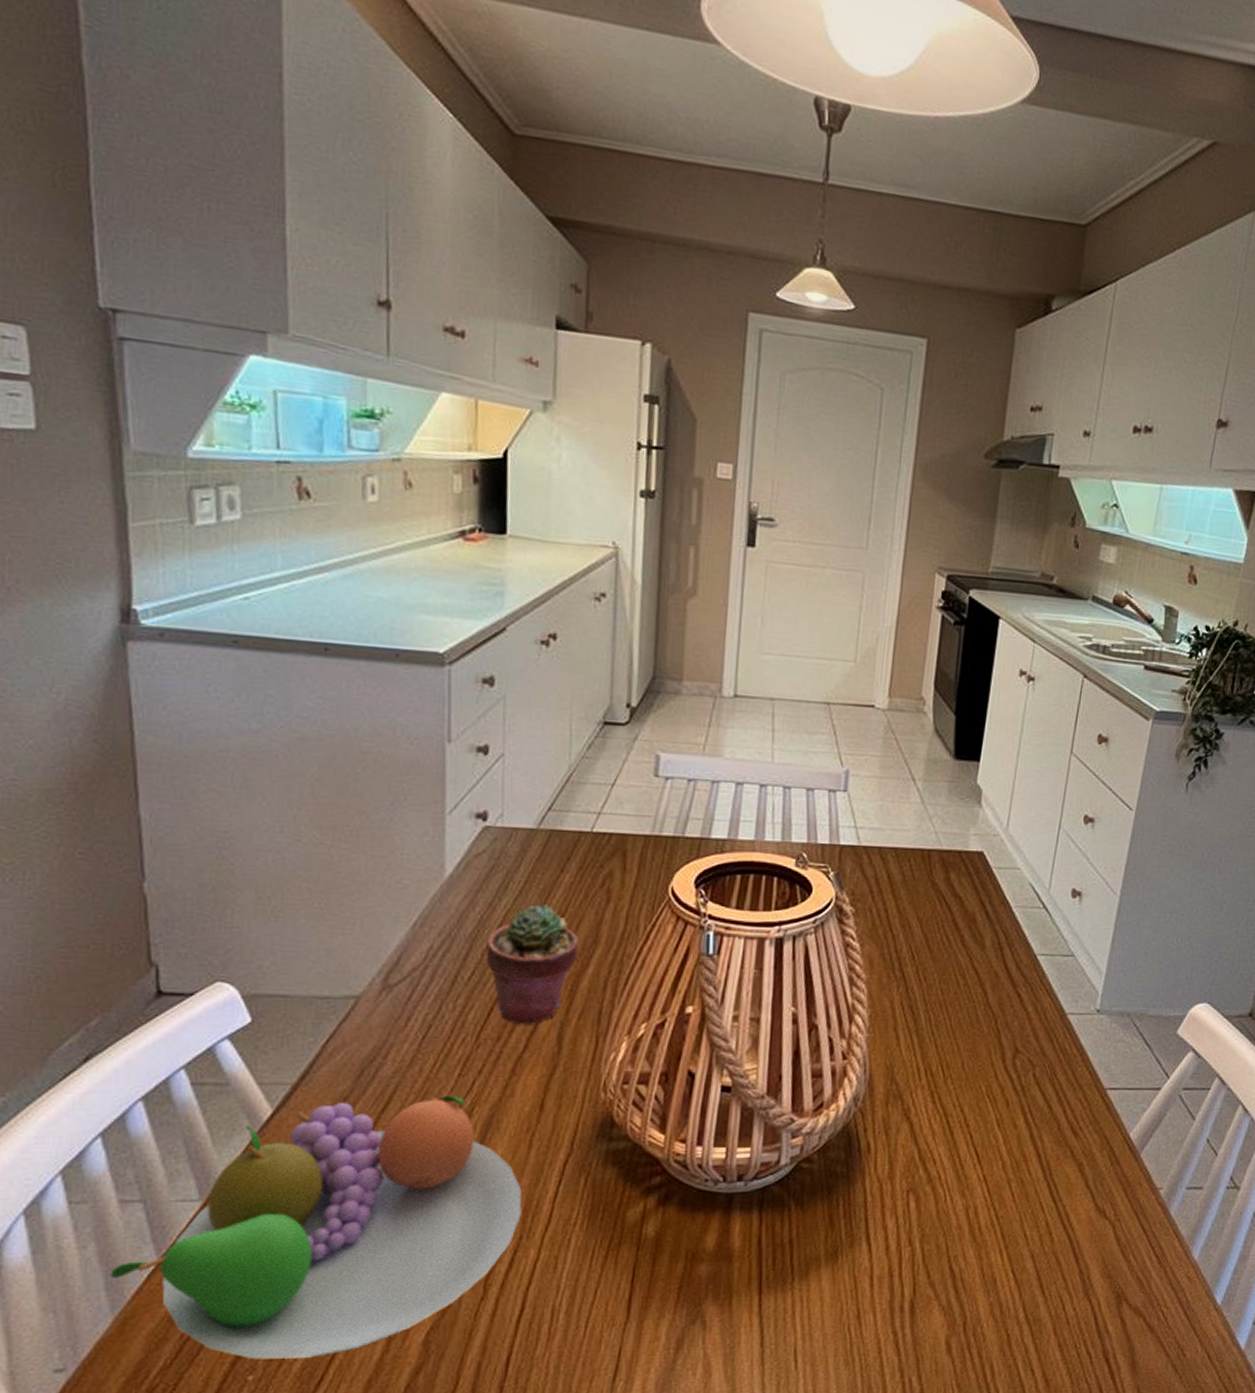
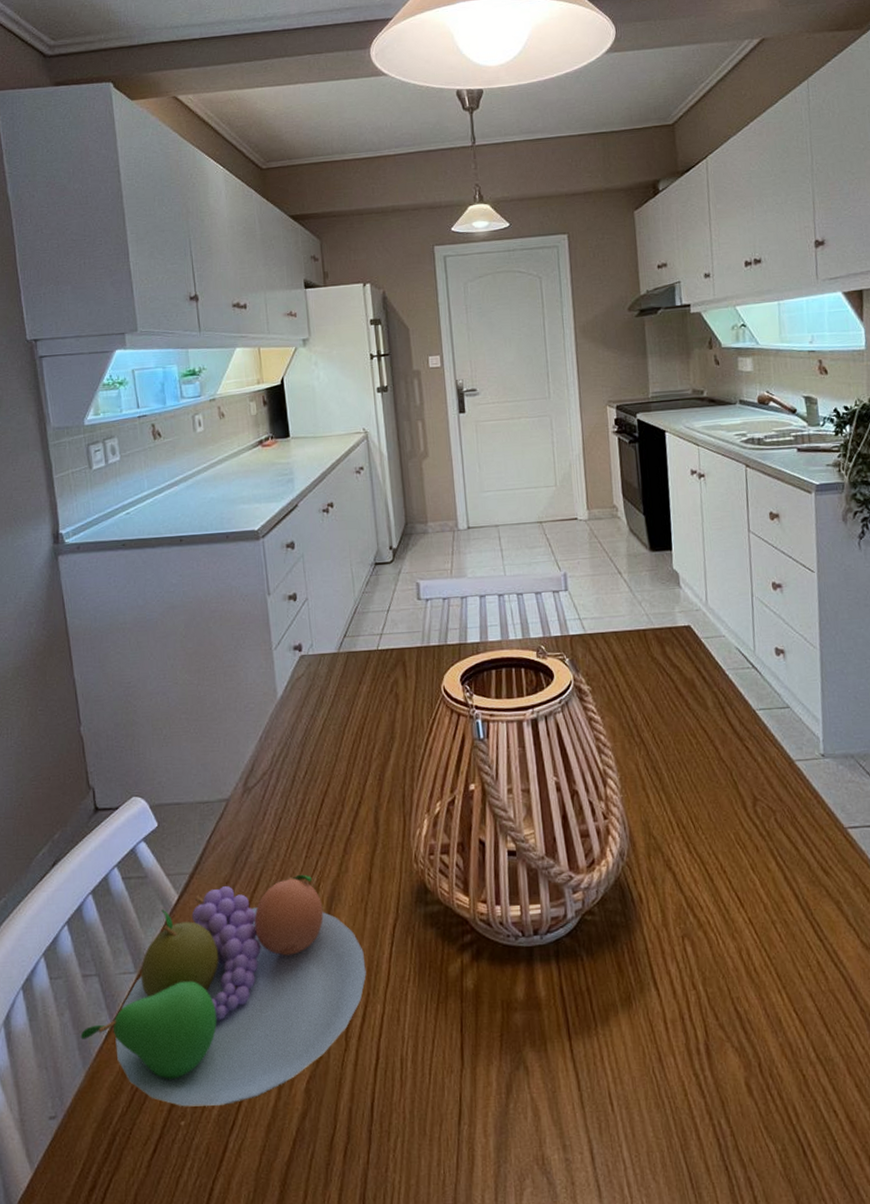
potted succulent: present [486,905,579,1024] -> none [313,712,381,811]

